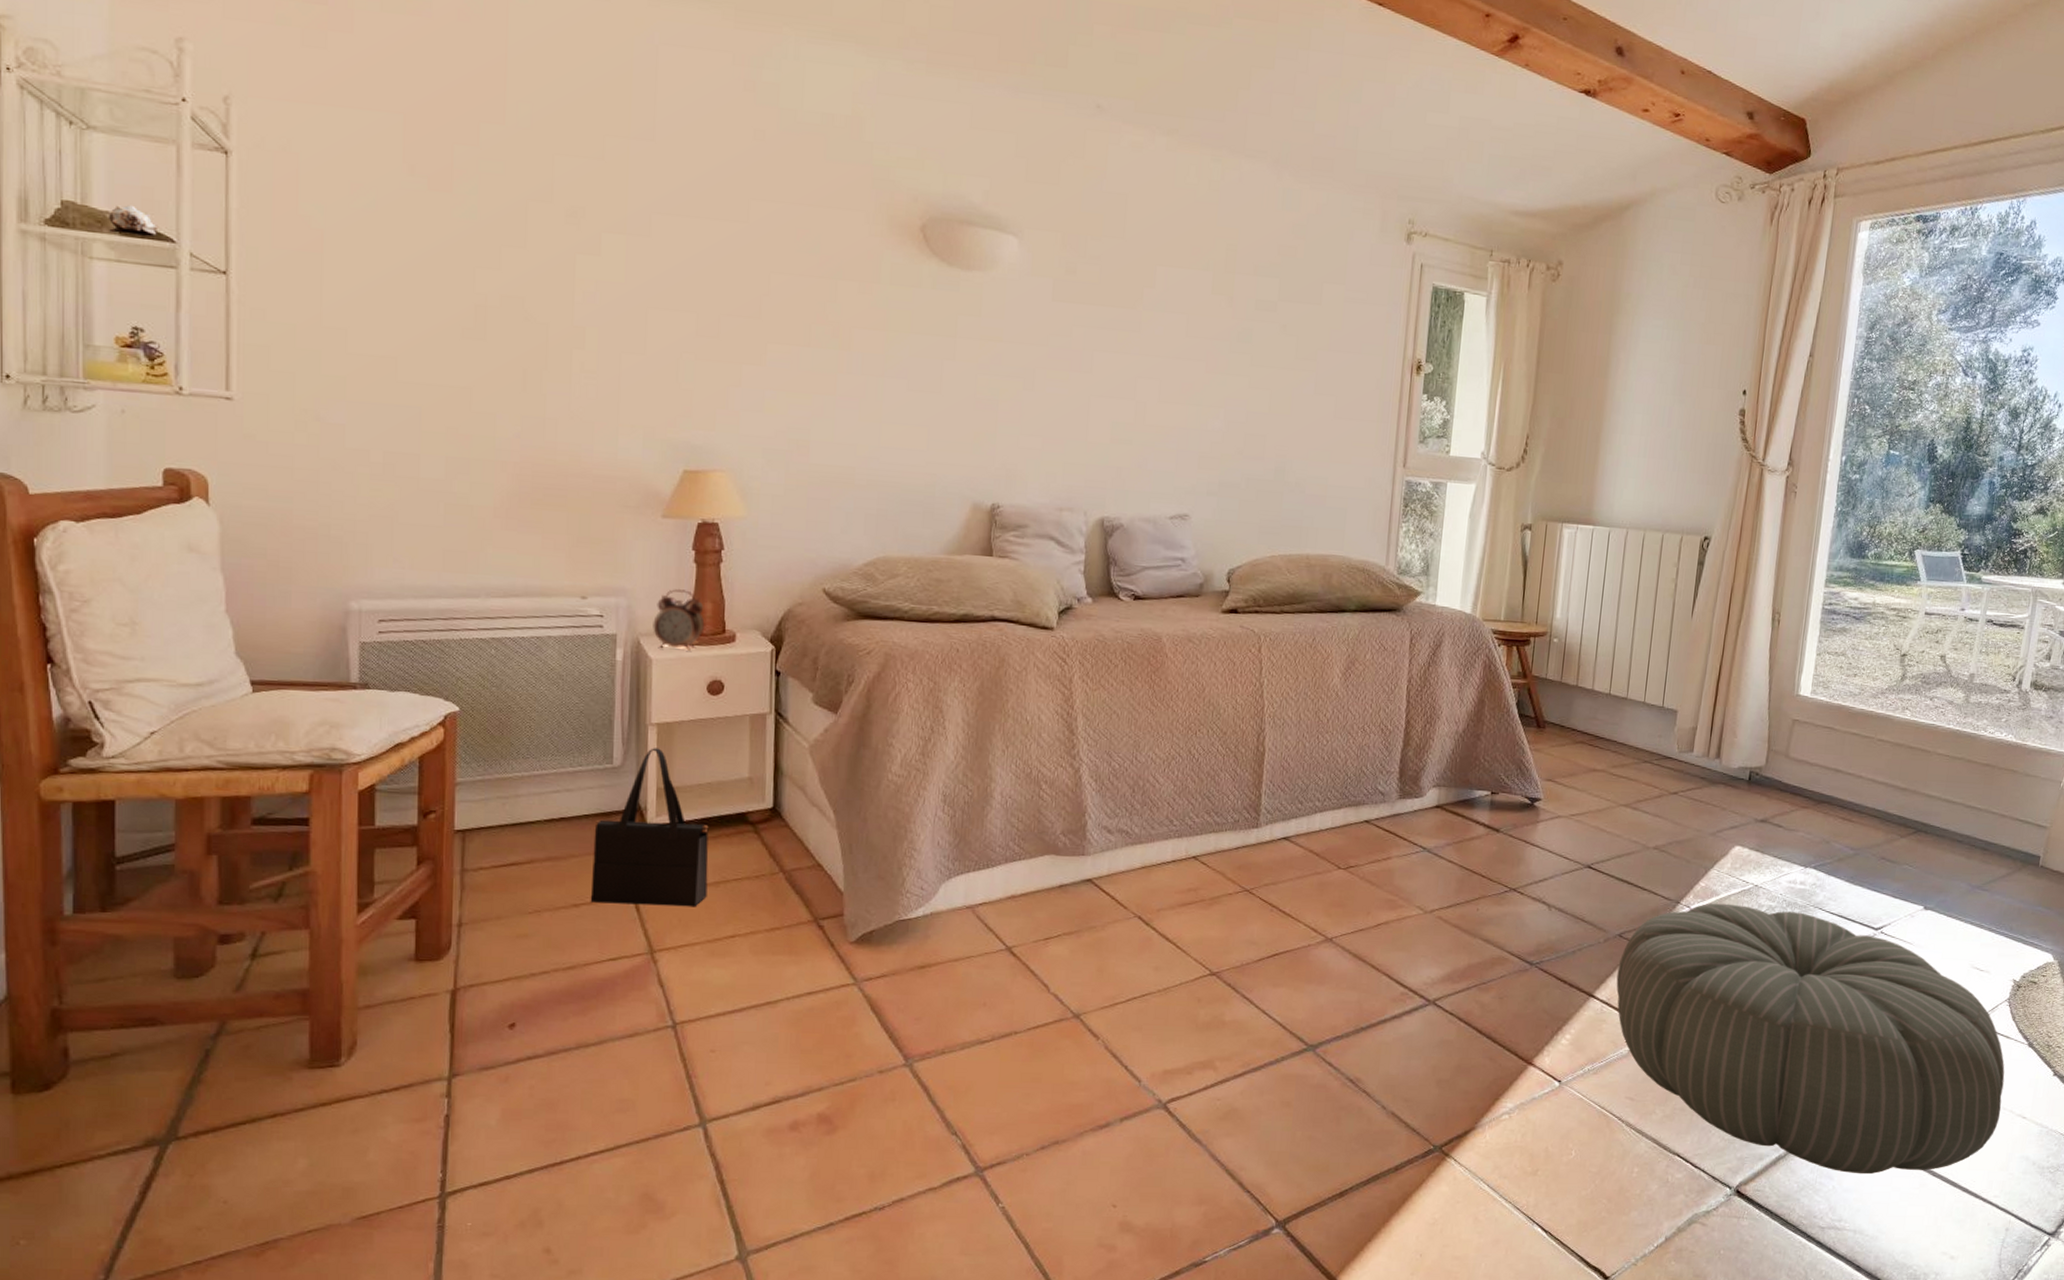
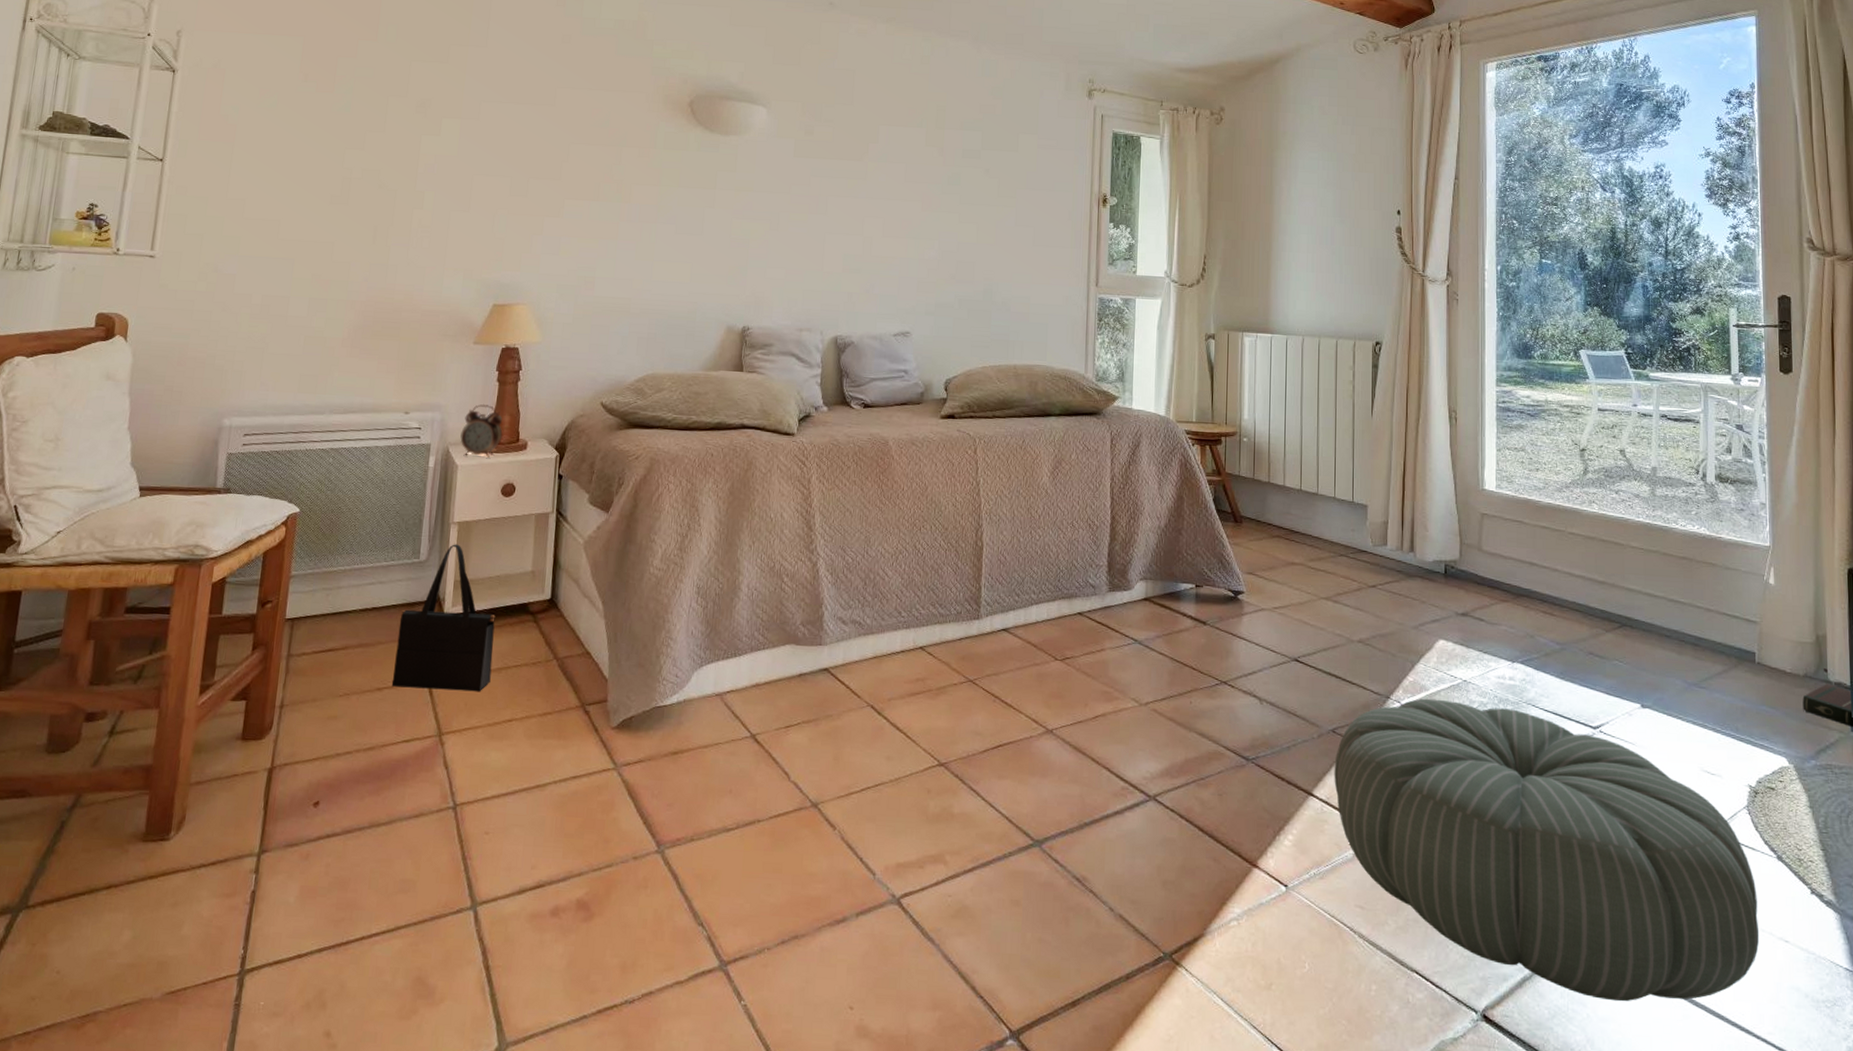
seashell: present [109,205,159,237] -> none [83,113,119,135]

